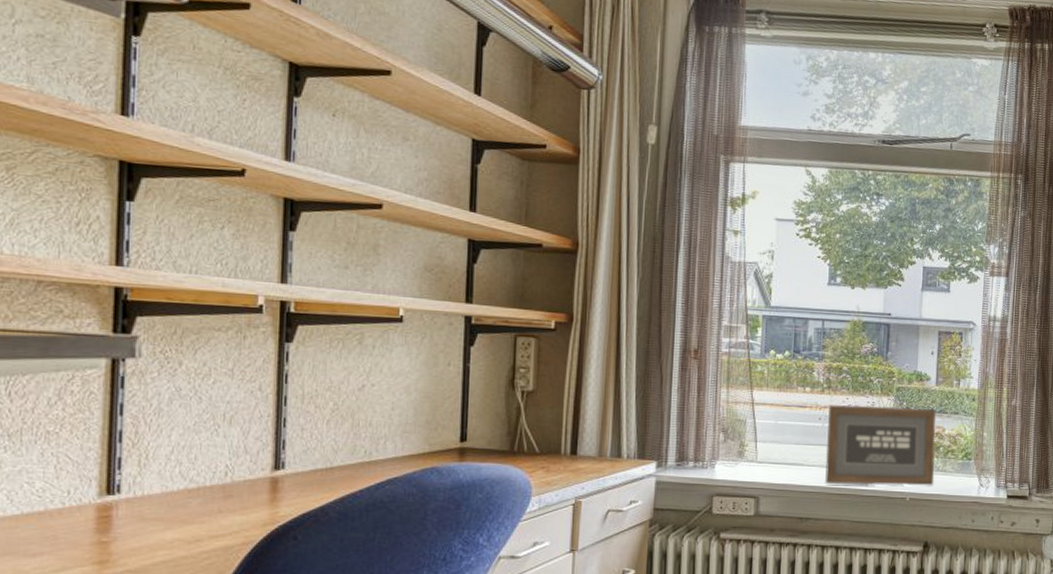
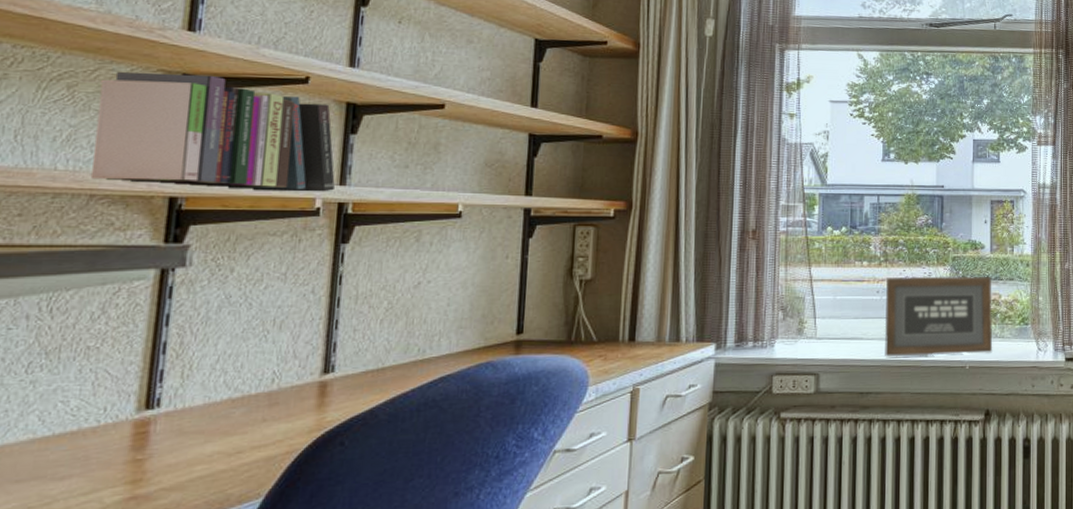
books: none [36,155,276,290] -> present [91,71,335,192]

